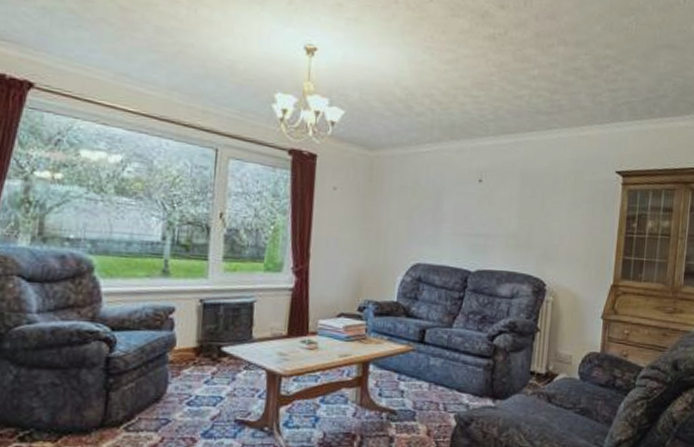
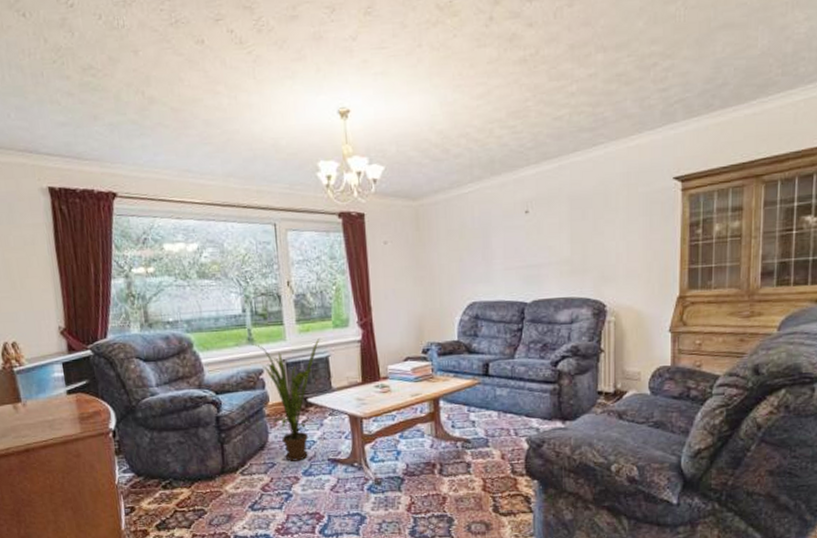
house plant: none [166,276,247,420] -> present [251,337,320,461]

